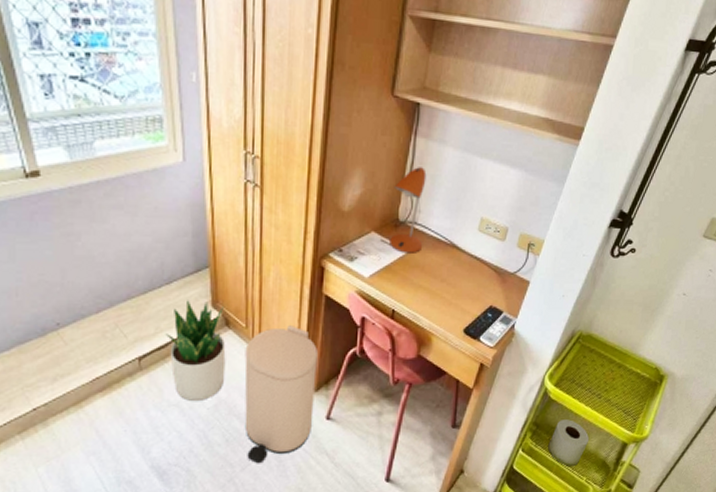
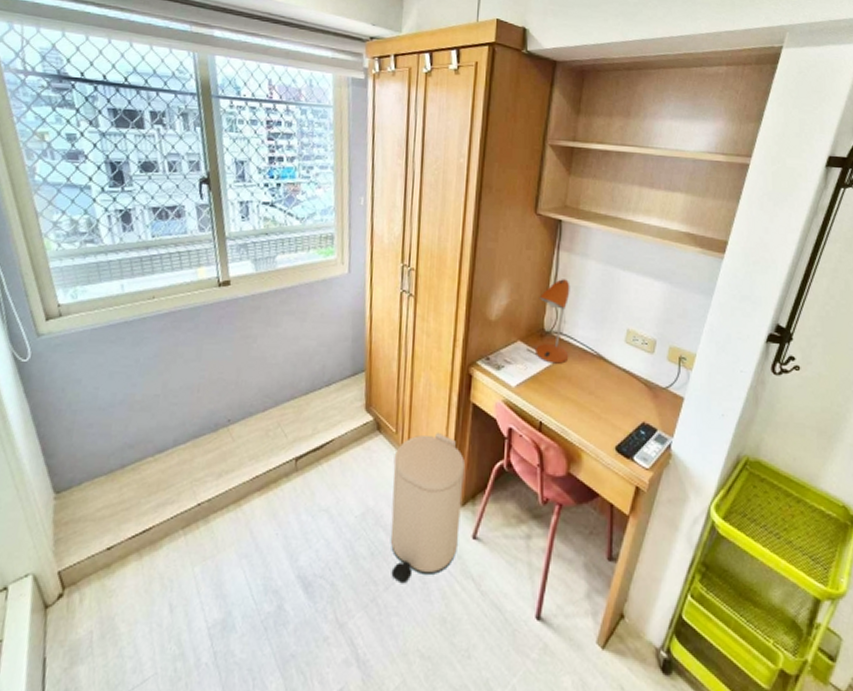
planter: present [165,300,226,402] -> none [321,402,376,509]
toilet paper roll: present [548,419,590,466] -> none [722,562,772,623]

